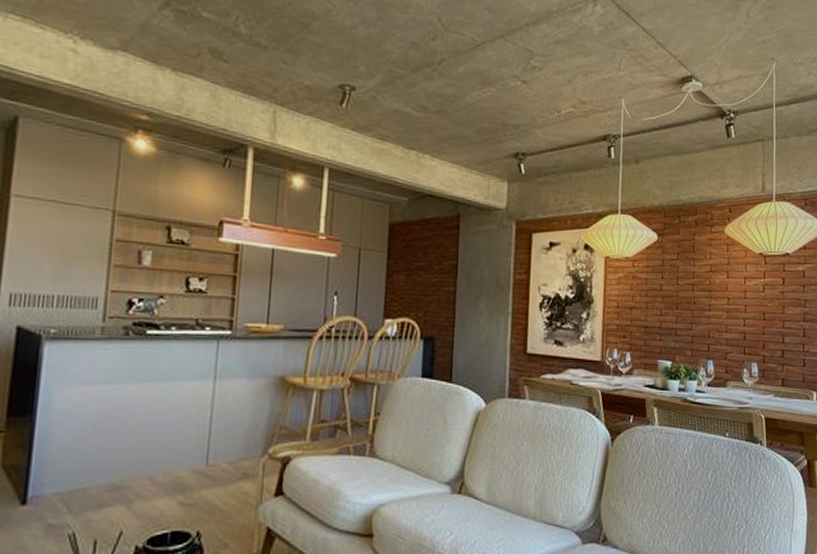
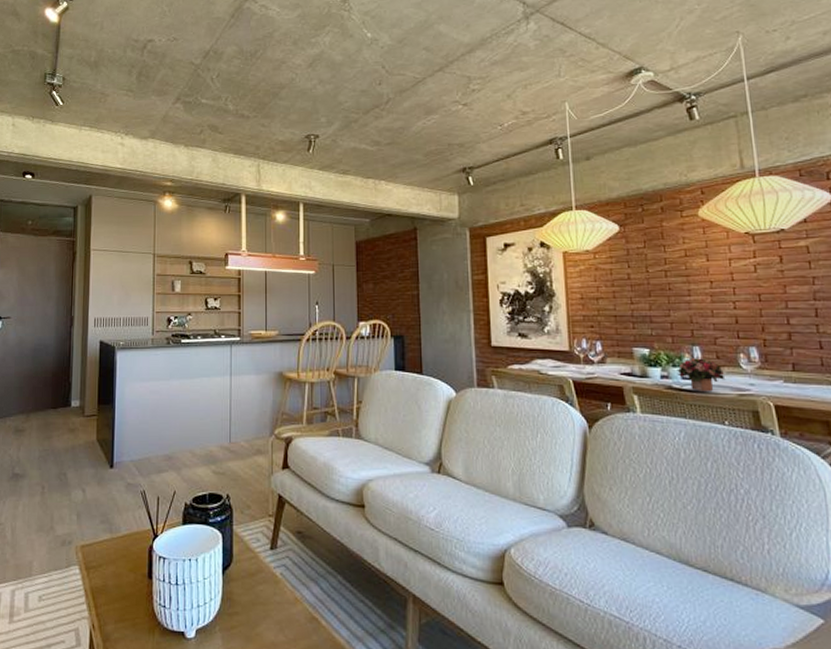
bouquet: none [692,370,731,405] -> present [677,357,726,392]

